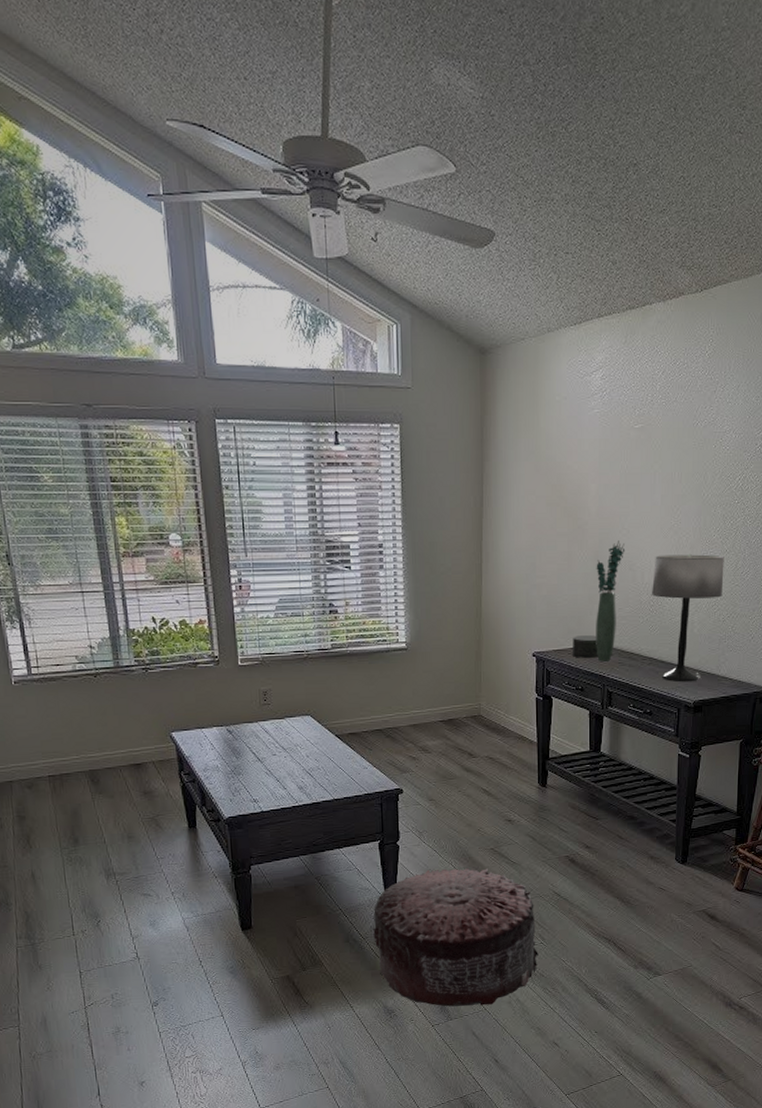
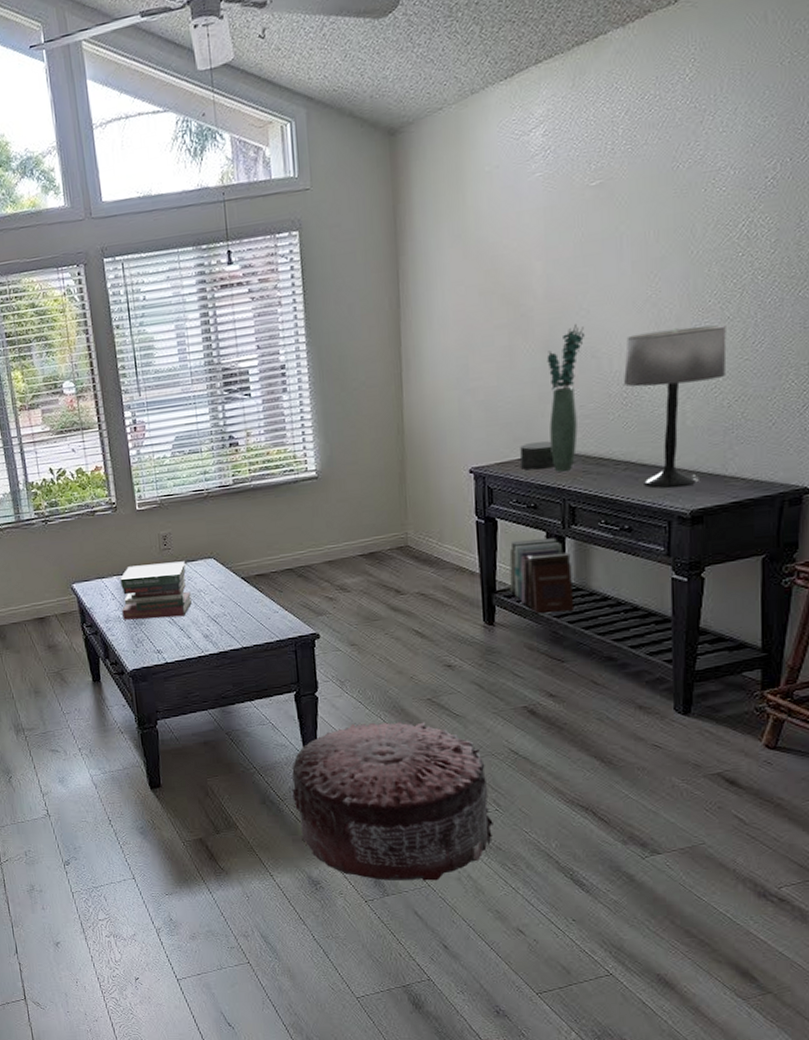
books: none [220,717,288,770] -> present [120,561,192,620]
books: none [559,716,608,779] -> present [509,538,575,614]

